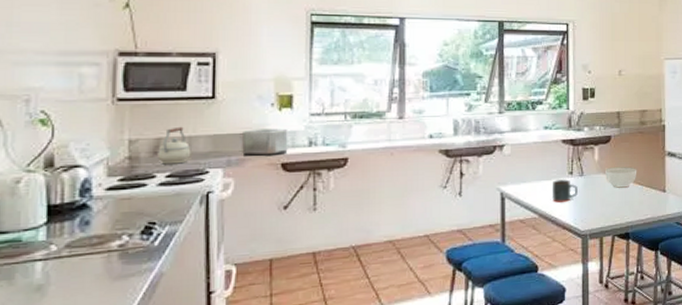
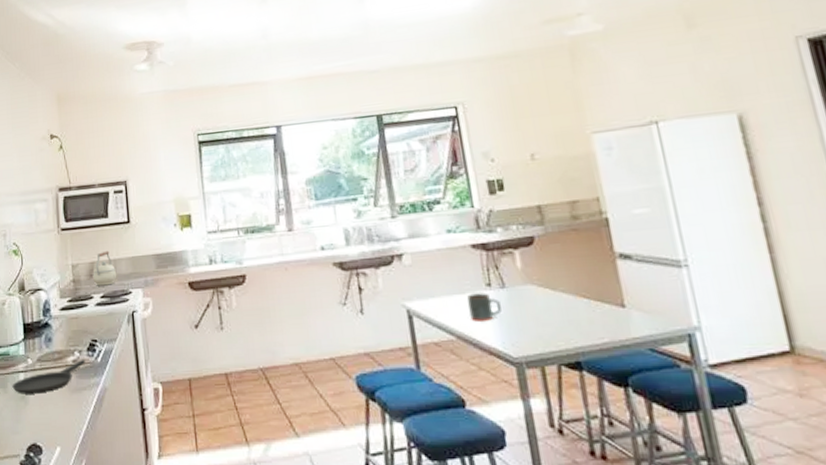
frying pan: none [22,244,138,286] -> present [12,360,86,394]
toaster: present [242,128,288,157] -> none [154,247,193,277]
bowl: present [604,167,637,188] -> none [532,274,579,303]

